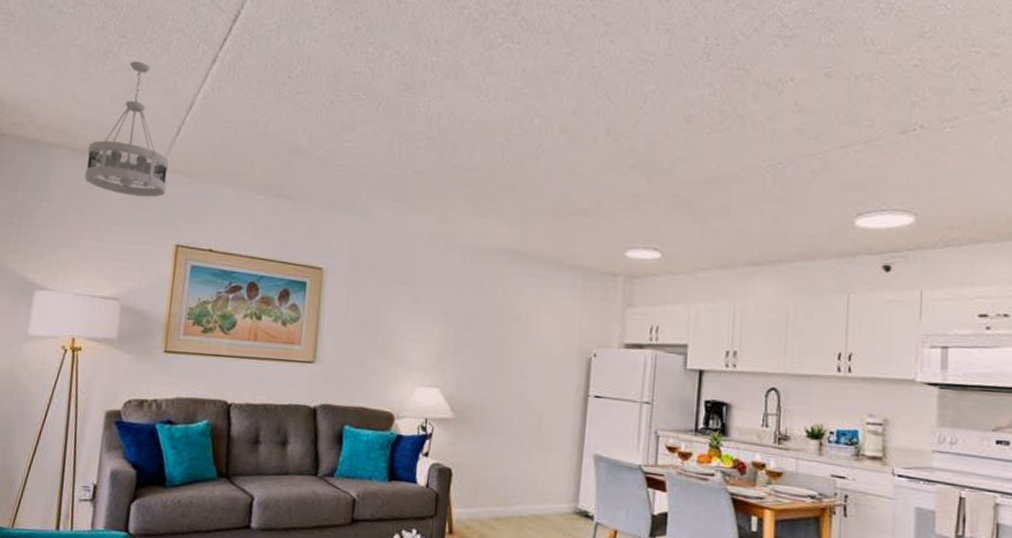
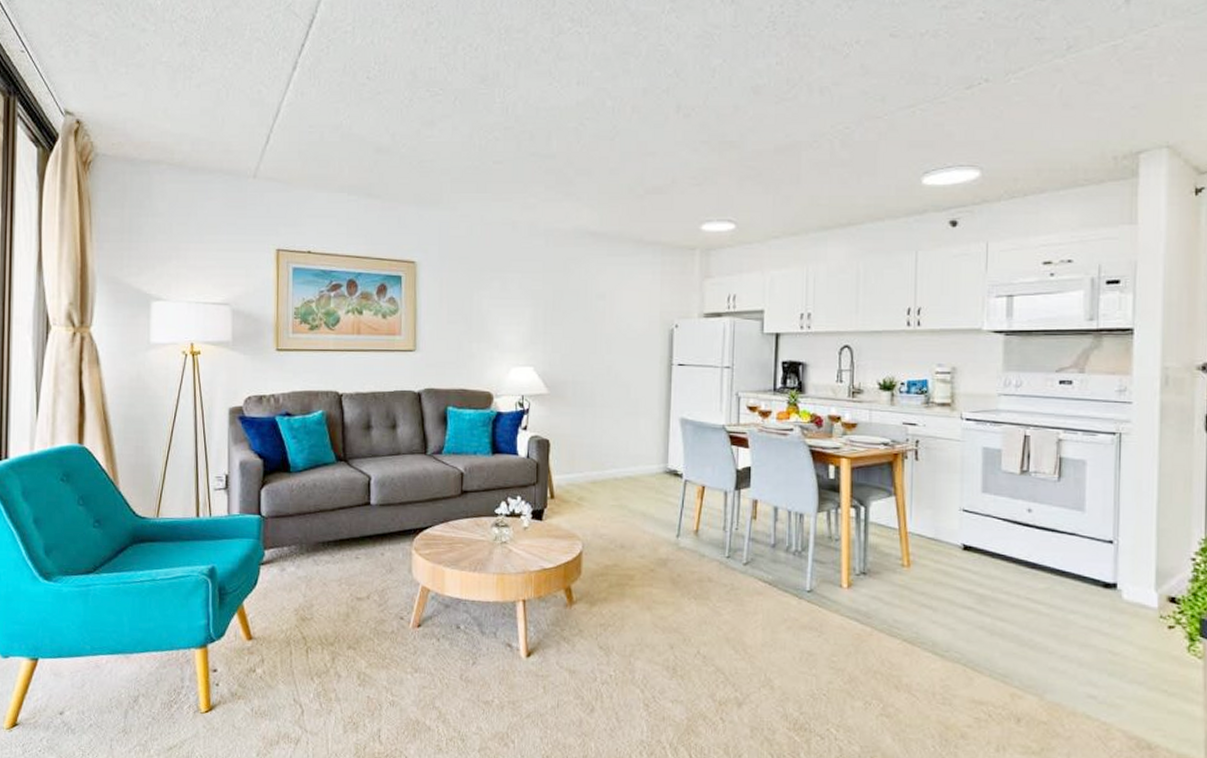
ceiling light fixture: present [84,61,169,198] -> none [185,73,262,205]

